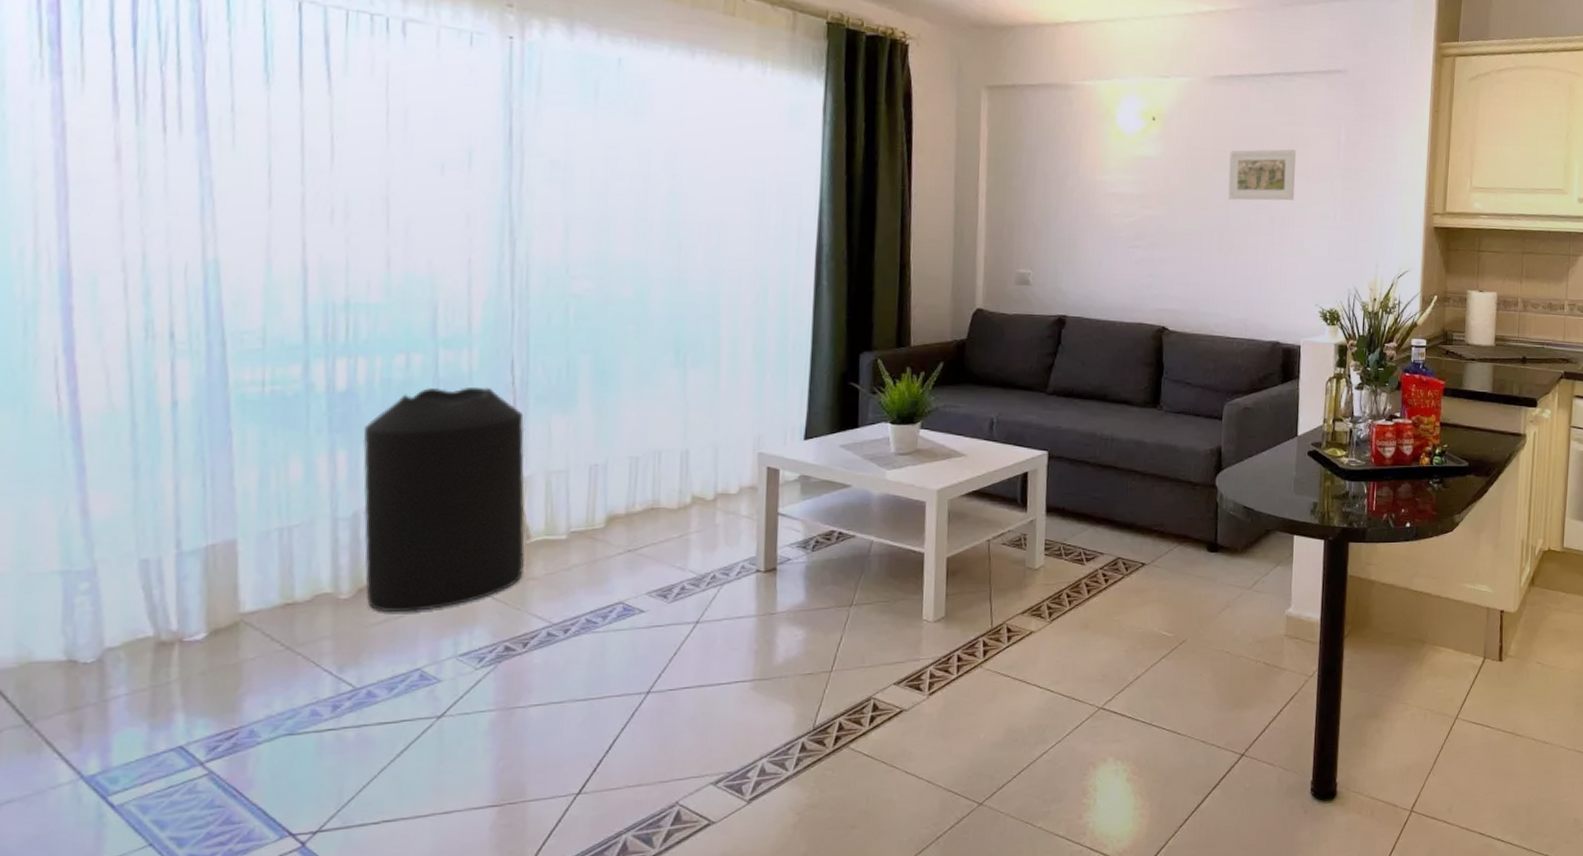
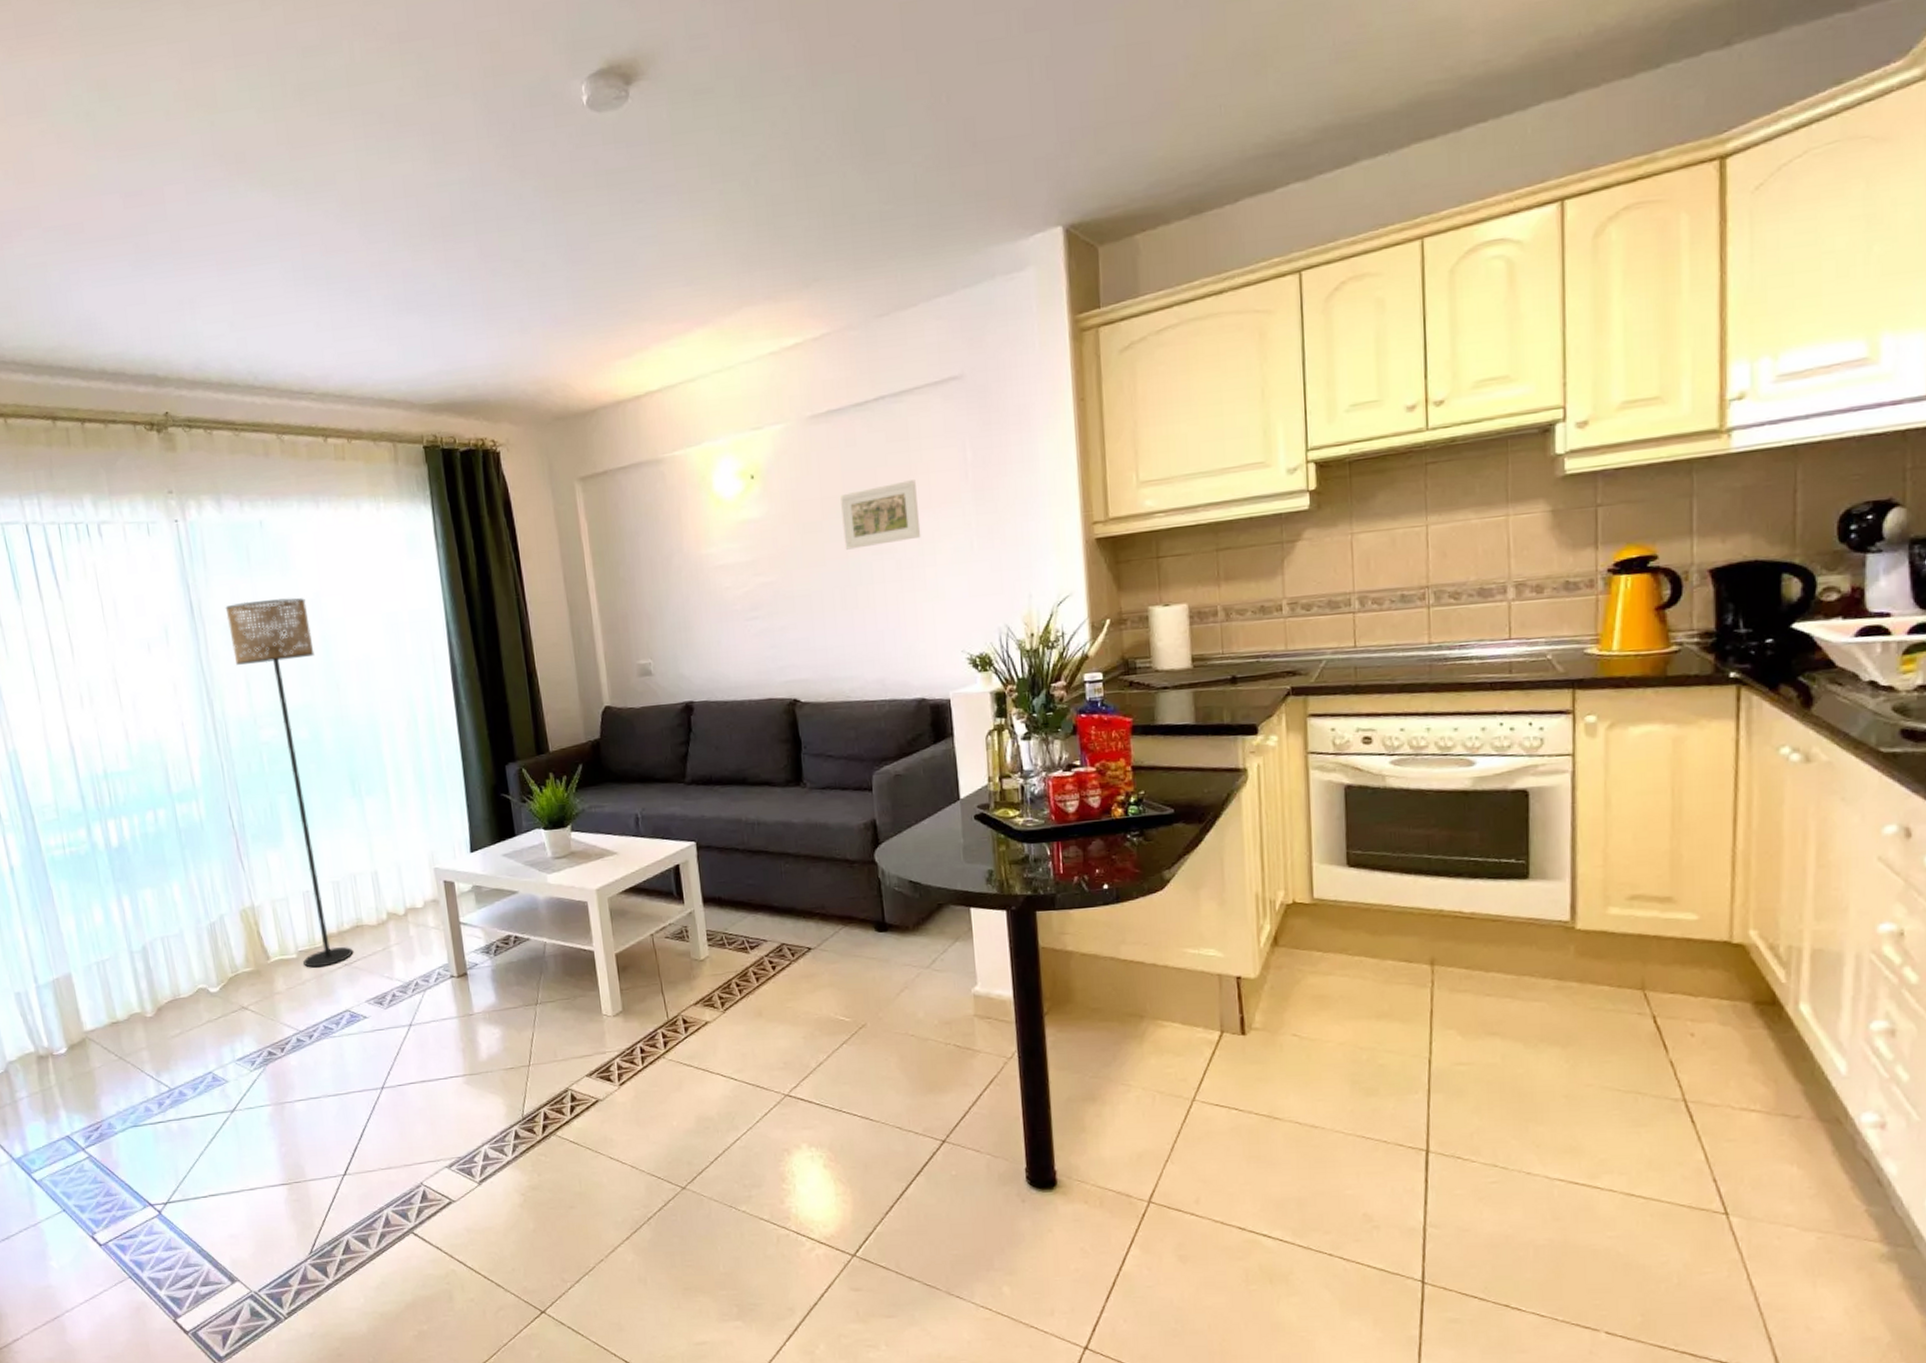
trash can: present [362,387,525,613] -> none [136,831,270,1027]
floor lamp: none [554,139,658,552] -> present [225,598,353,968]

